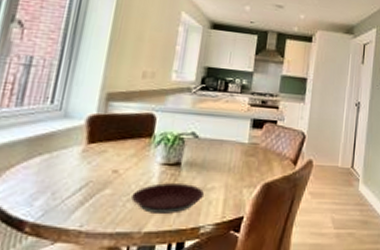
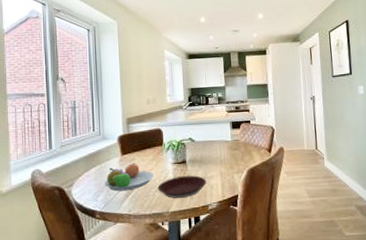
fruit bowl: none [49,156,130,196] -> present [103,162,154,192]

